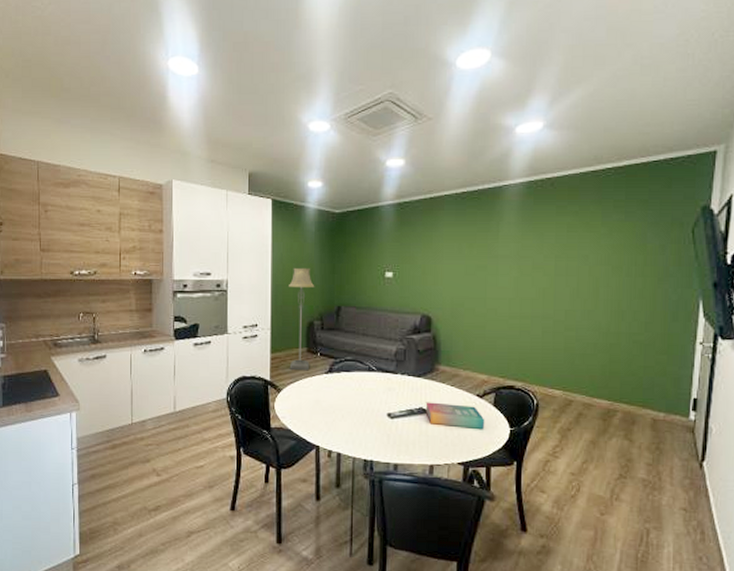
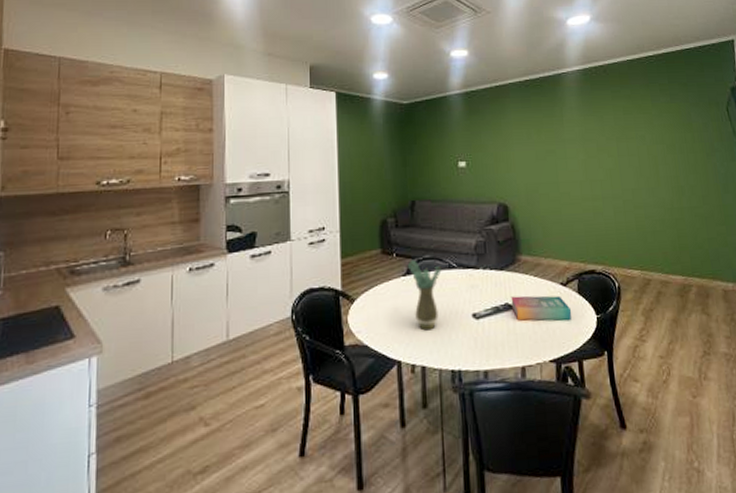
floor lamp: present [289,267,315,371] -> none [358,162,386,276]
vase: none [330,359,362,423] -> present [407,258,442,331]

